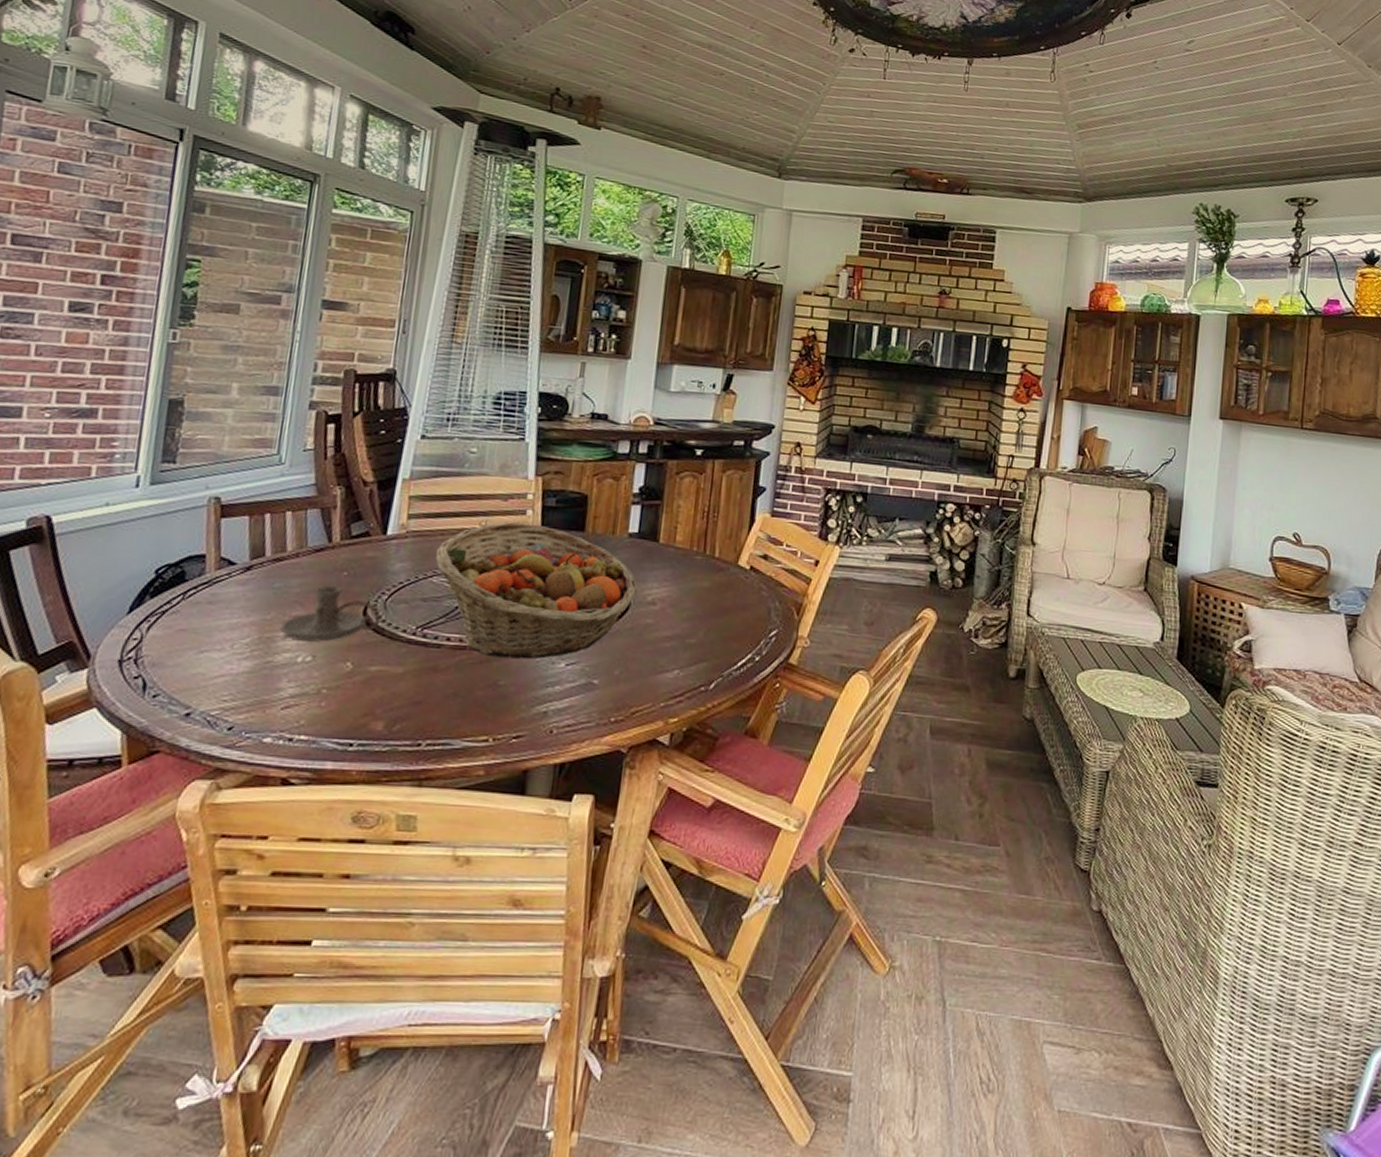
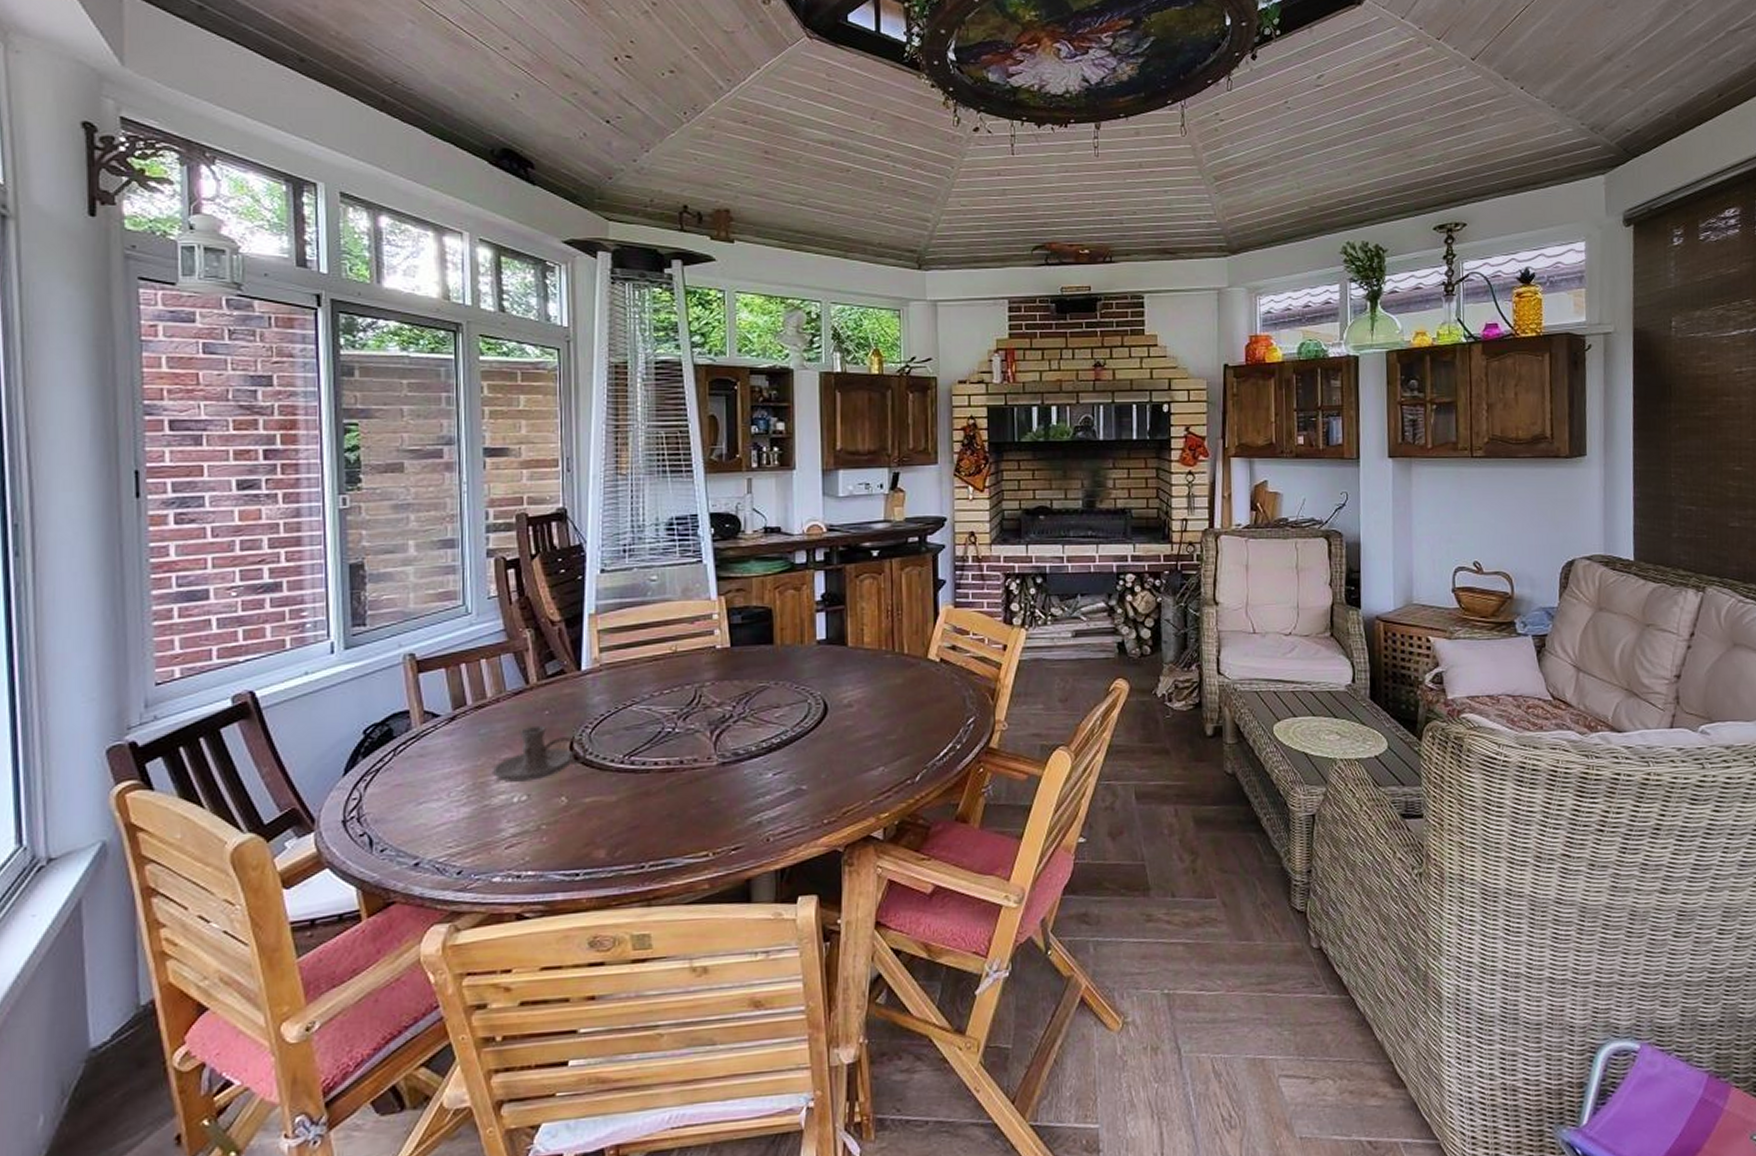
fruit basket: present [435,521,638,660] -> none [631,642,833,776]

